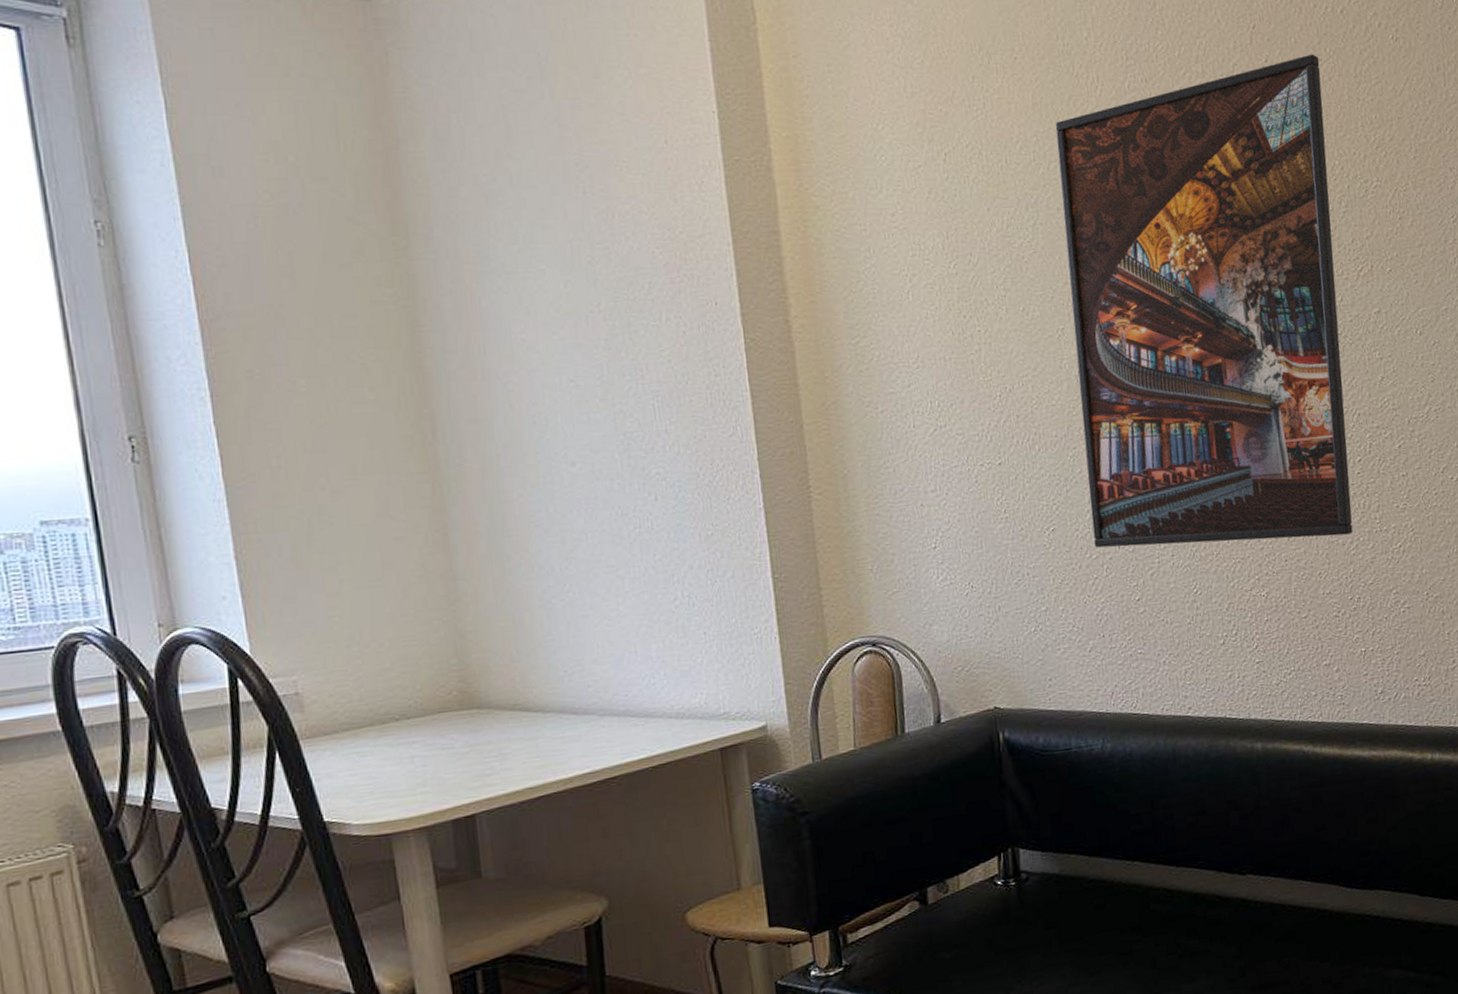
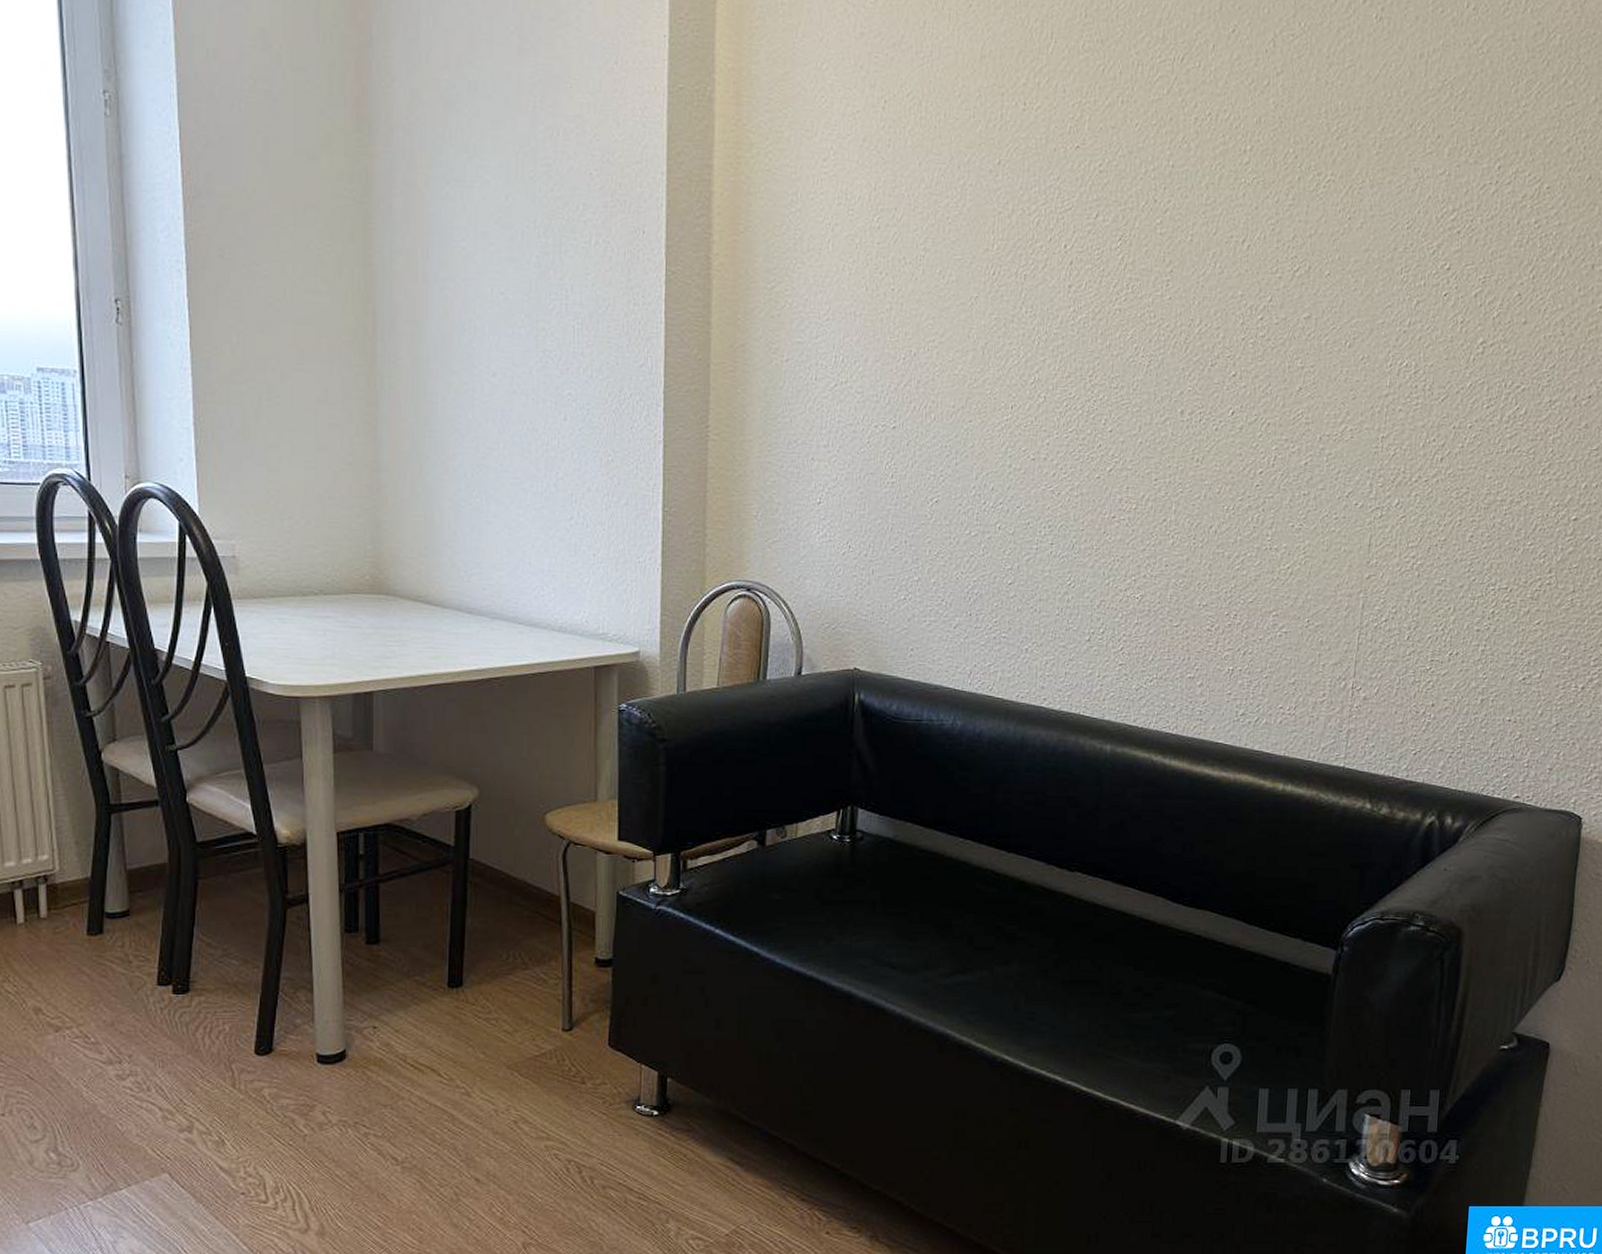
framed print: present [1055,54,1353,548] -> none [975,27,1291,548]

